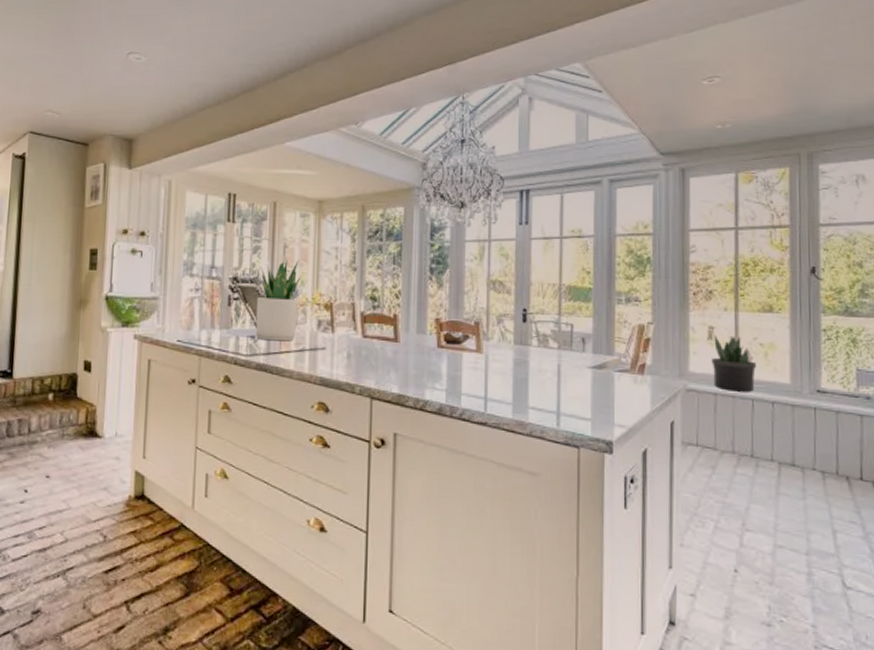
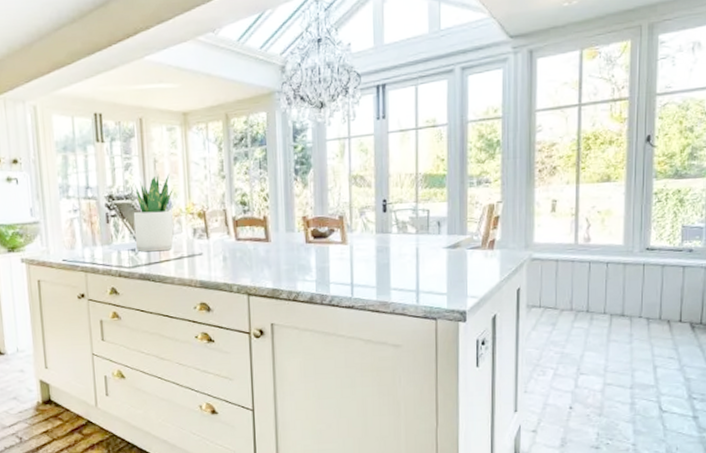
planter: present [711,335,757,394] -> none [554,207,595,258]

